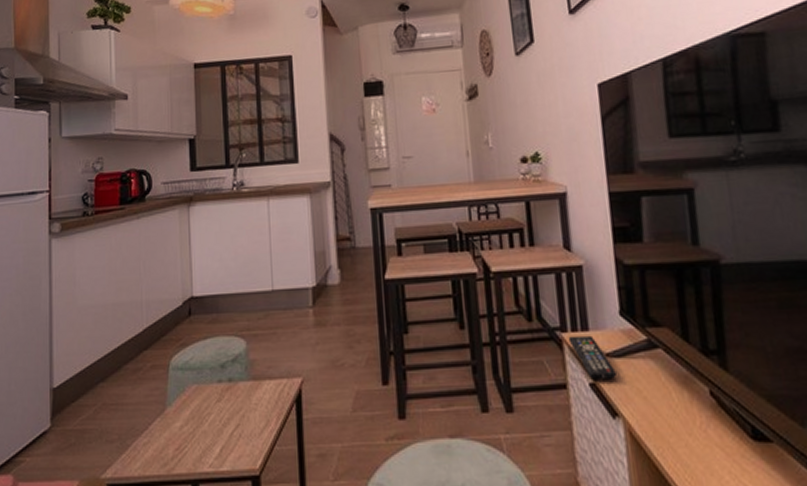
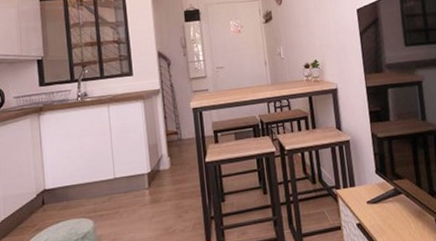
remote control: present [568,335,616,380] -> none [341,189,375,221]

